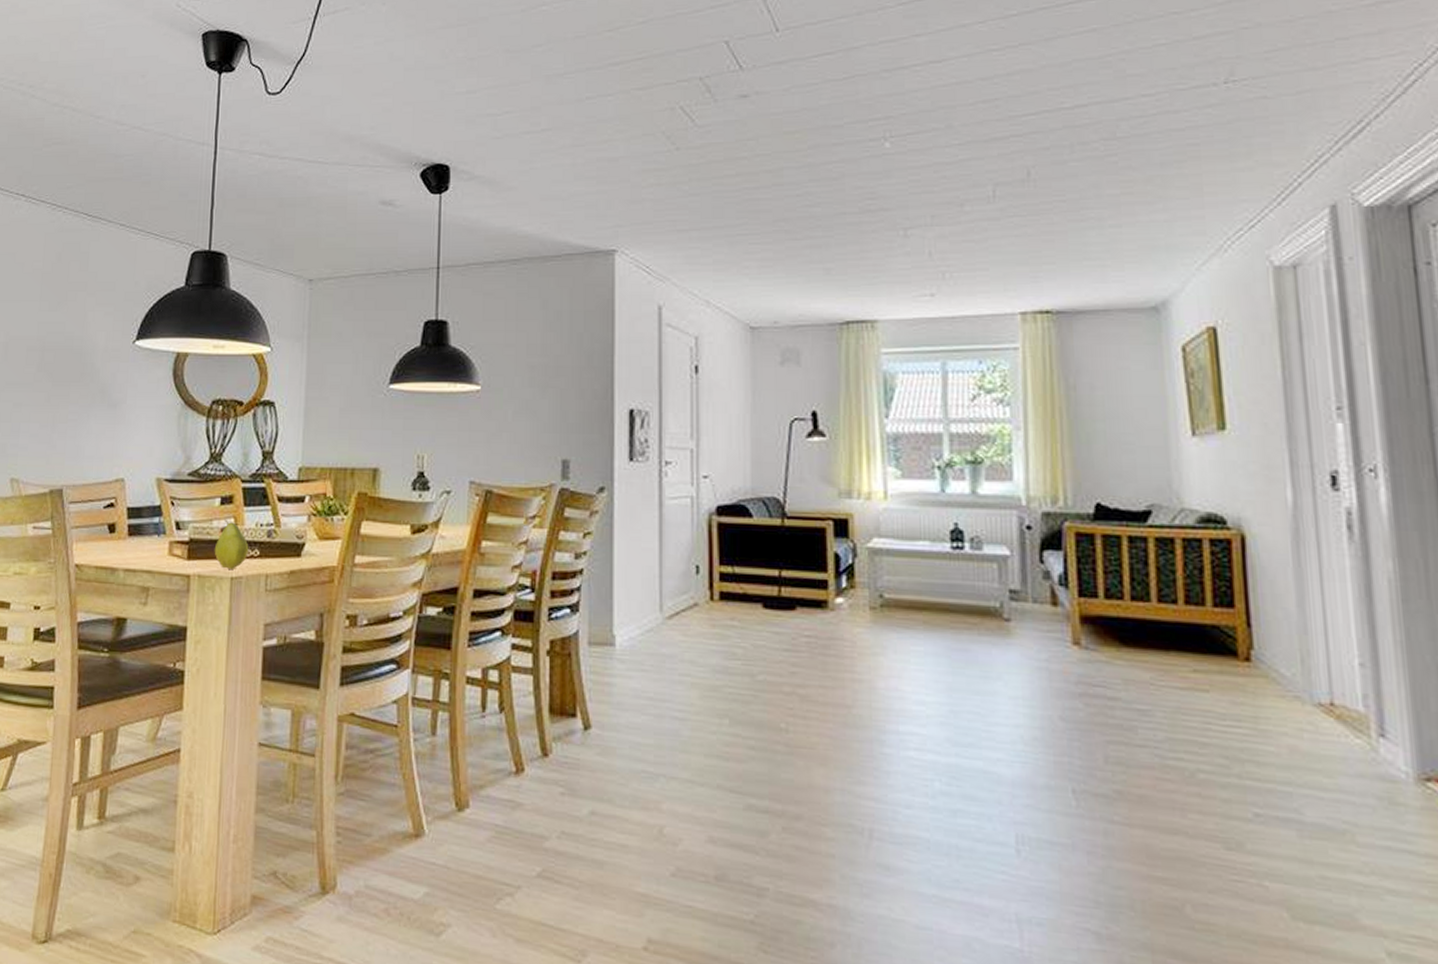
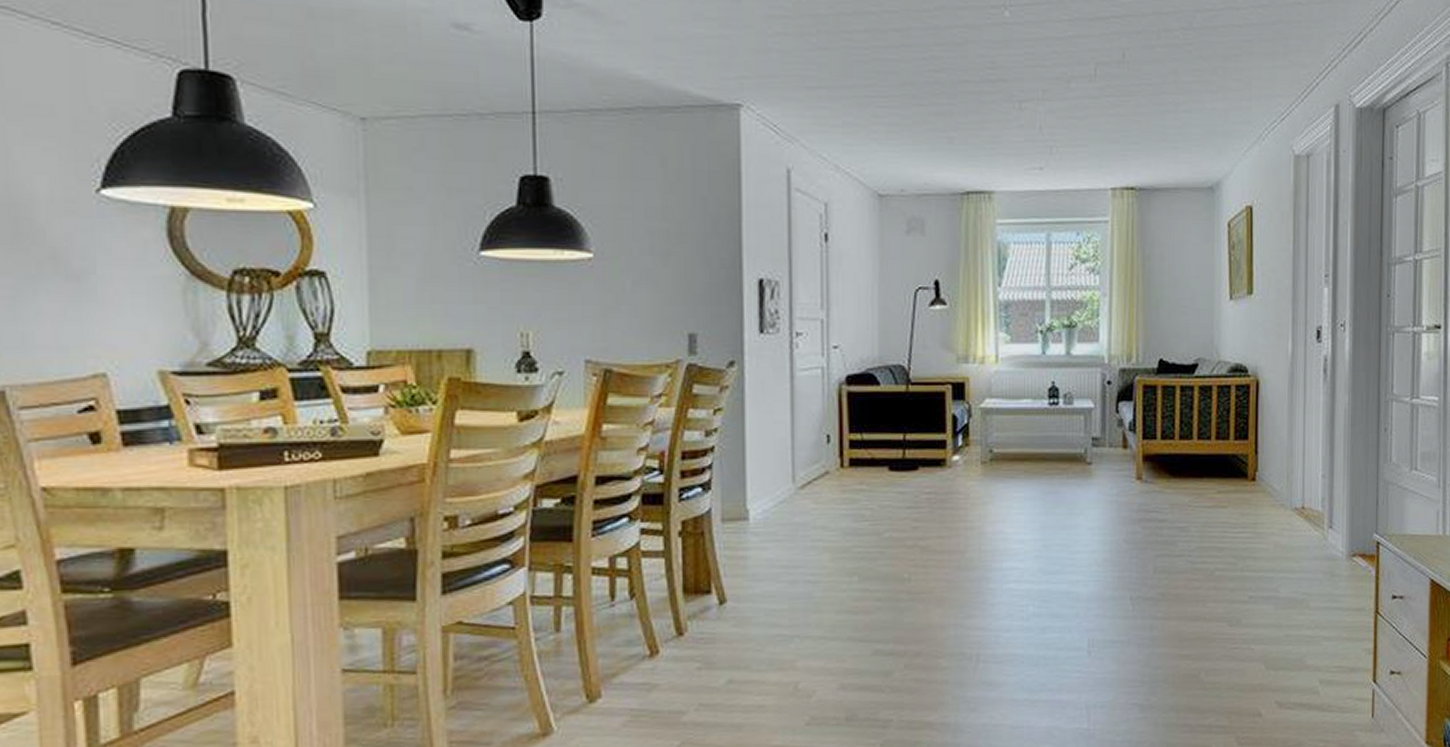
fruit: present [214,519,249,569] -> none [256,418,307,477]

